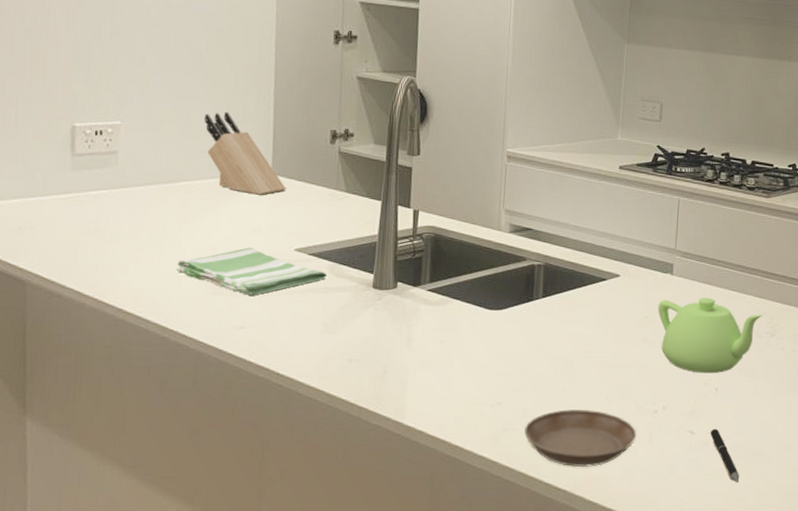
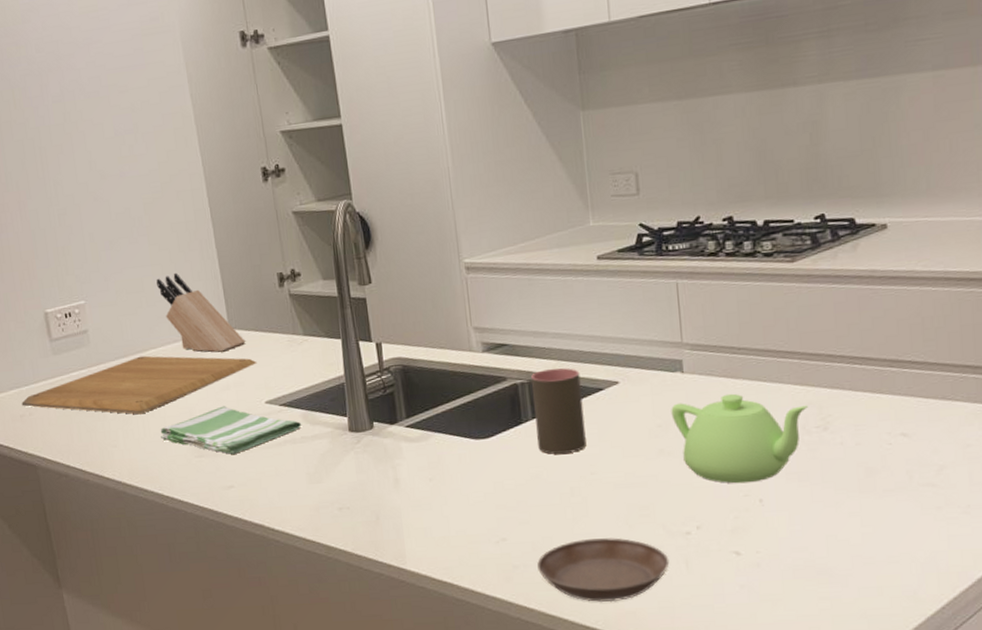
chopping board: none [23,186,294,244] -> present [21,356,257,415]
cup: none [543,255,589,332] -> present [530,367,587,454]
pen: present [710,428,740,483] -> none [760,546,808,608]

